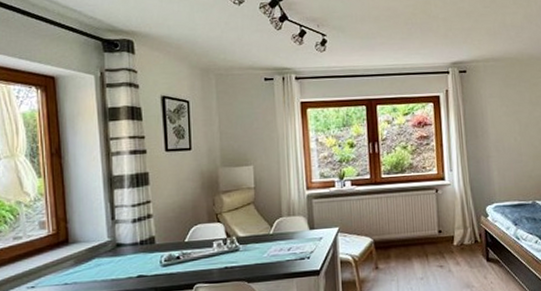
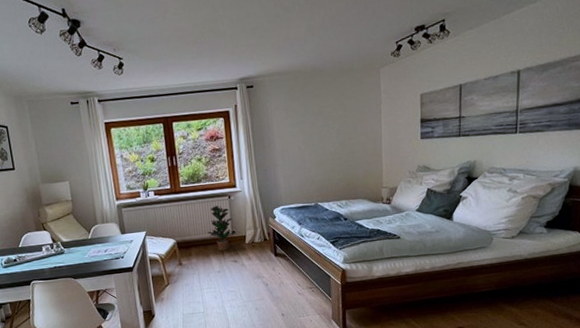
potted plant: none [410,200,443,254] -> present [208,205,236,251]

